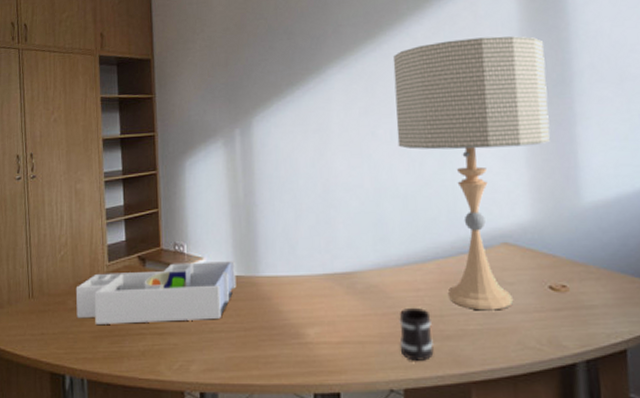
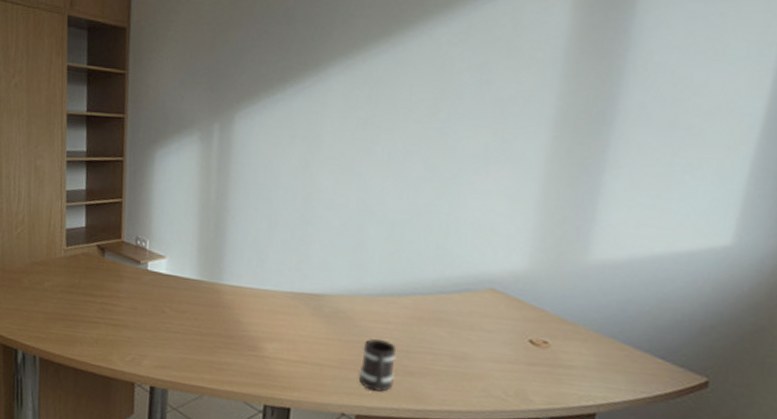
desk organizer: present [75,261,237,324] -> none [31,256,199,320]
desk lamp: present [392,36,550,311] -> none [394,51,592,355]

